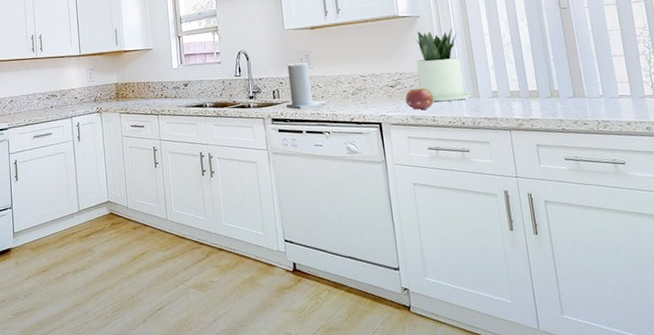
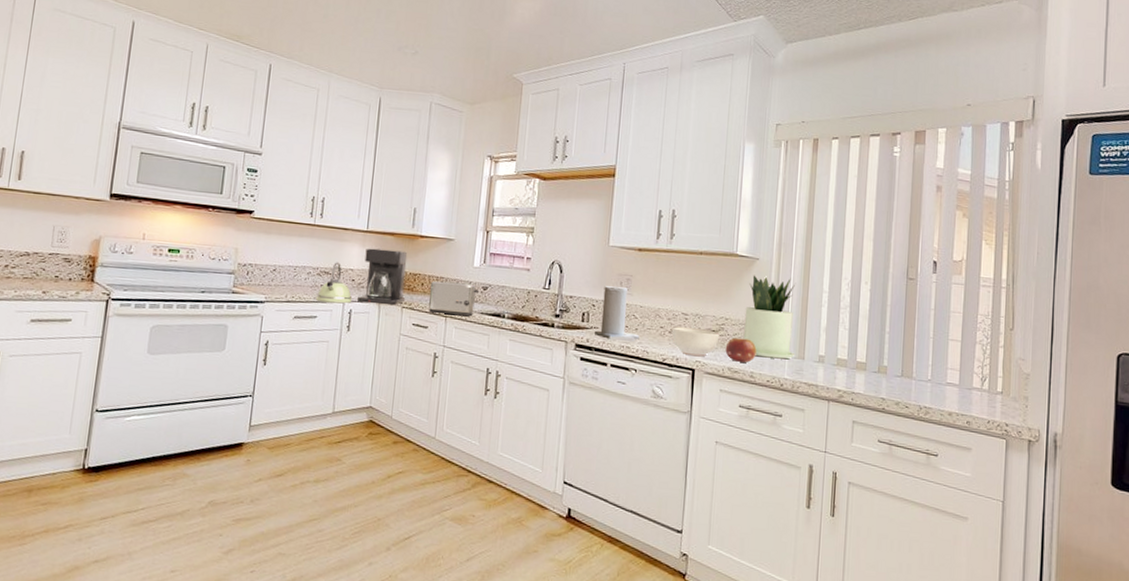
kettle: none [48,85,78,121] -> present [315,262,353,304]
coffee maker: none [81,66,121,116] -> present [356,248,408,306]
toaster: none [139,83,182,114] -> present [428,280,480,317]
bowl: none [353,86,398,112] -> present [671,326,720,357]

